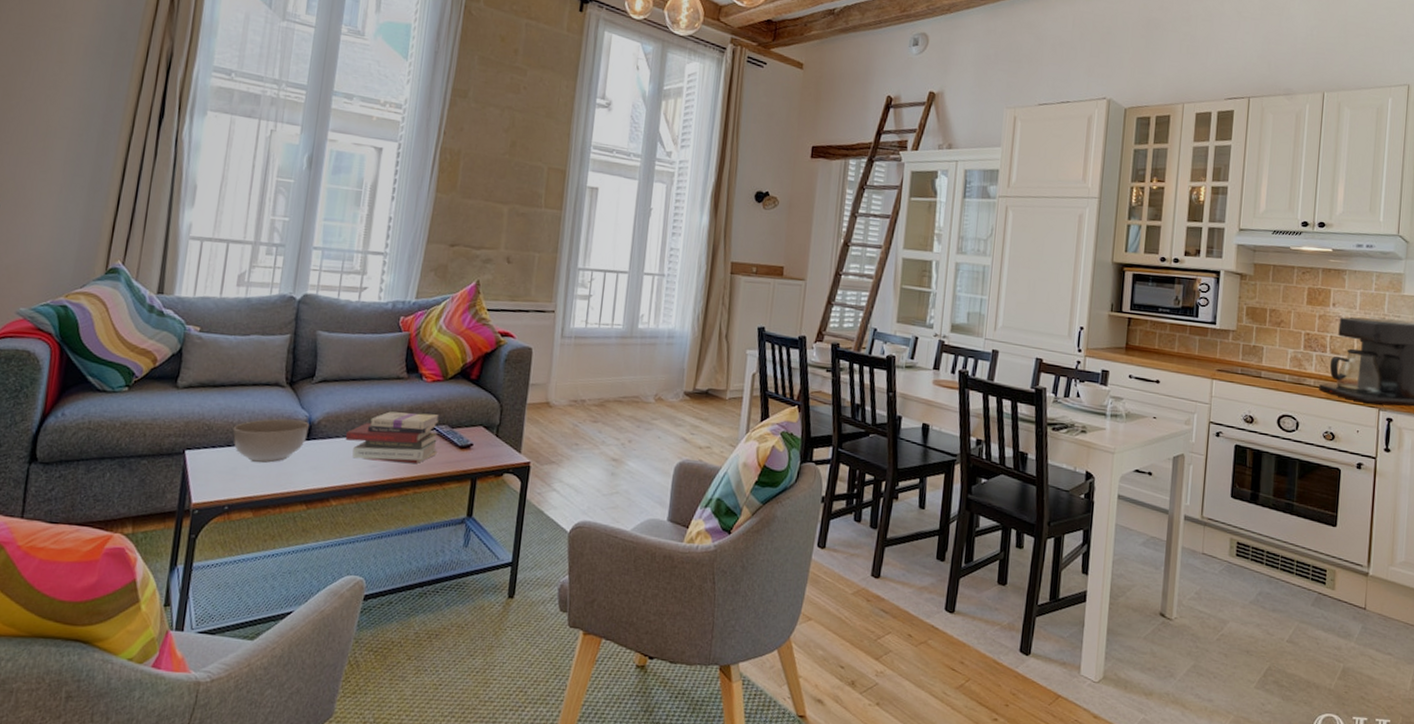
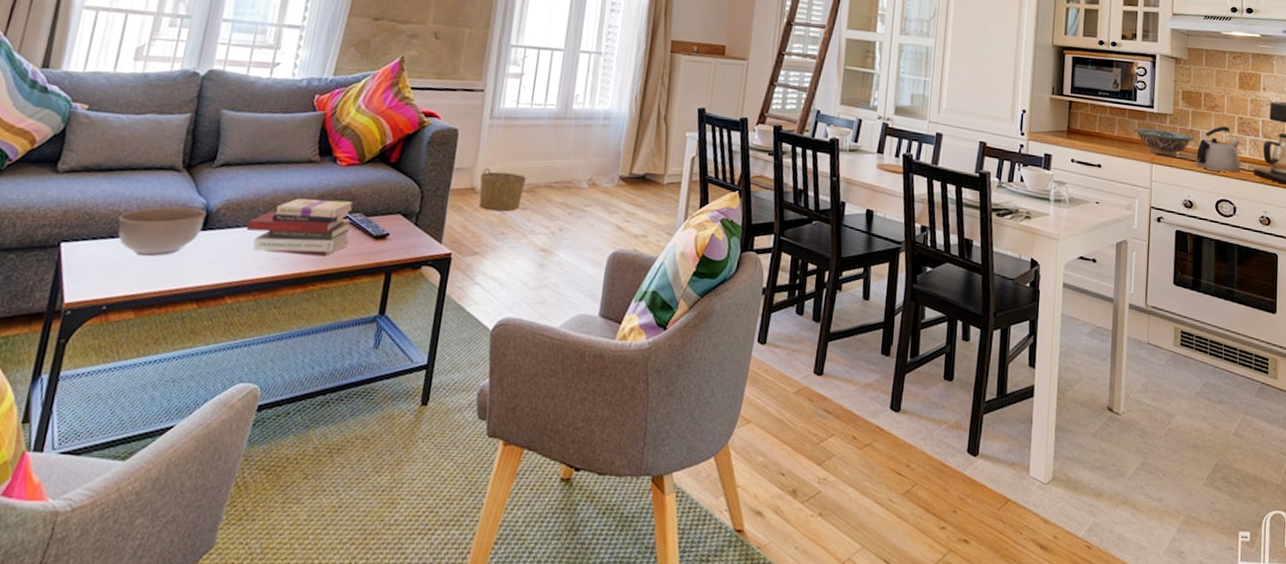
basket: none [553,384,596,424] -> present [479,168,526,211]
bowl: none [1194,344,1259,373] -> present [1133,128,1196,157]
kettle: none [1257,341,1306,388] -> present [1195,126,1240,173]

